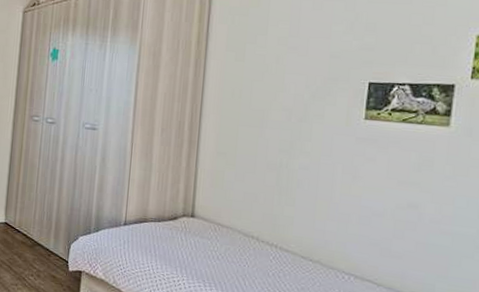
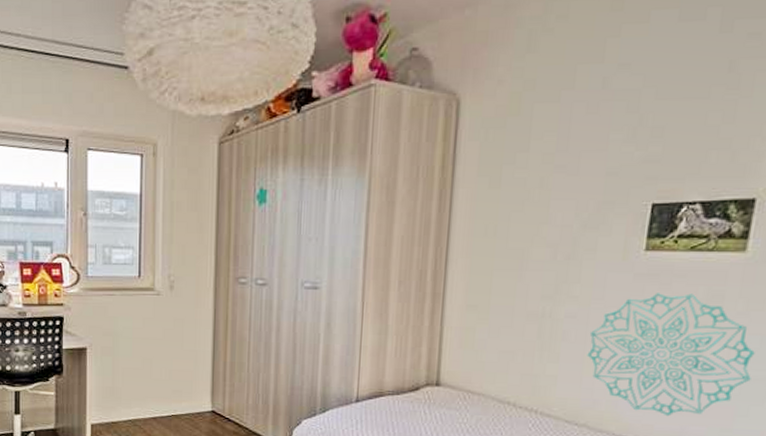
wall decoration: none [318,154,463,261] -> present [587,293,755,417]

